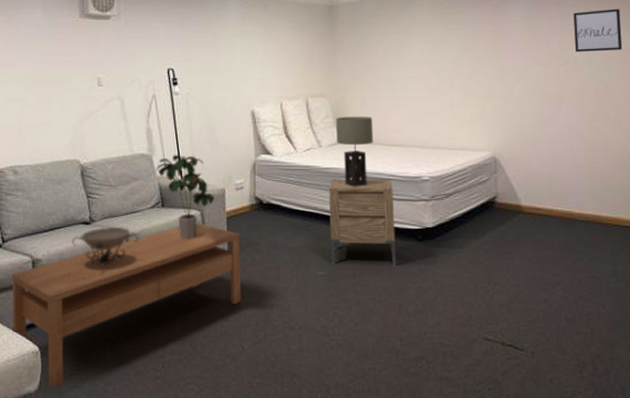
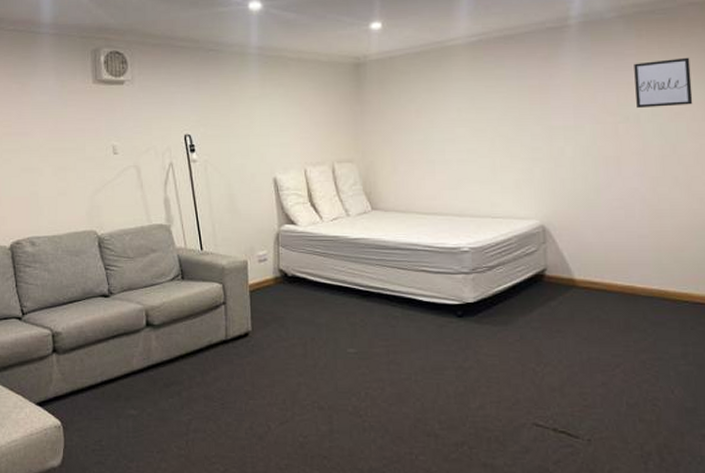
coffee table: present [11,222,242,388] -> none [31,295,267,463]
decorative bowl: present [72,226,139,266] -> none [91,299,159,340]
potted plant: present [156,154,215,239] -> none [175,224,237,313]
nightstand: present [329,178,396,266] -> none [358,249,434,344]
table lamp: present [336,116,374,187] -> none [365,182,407,259]

